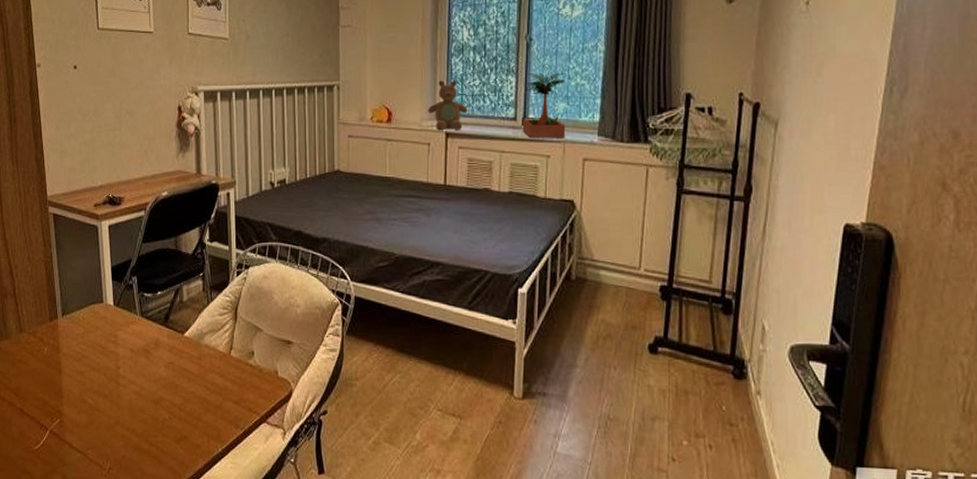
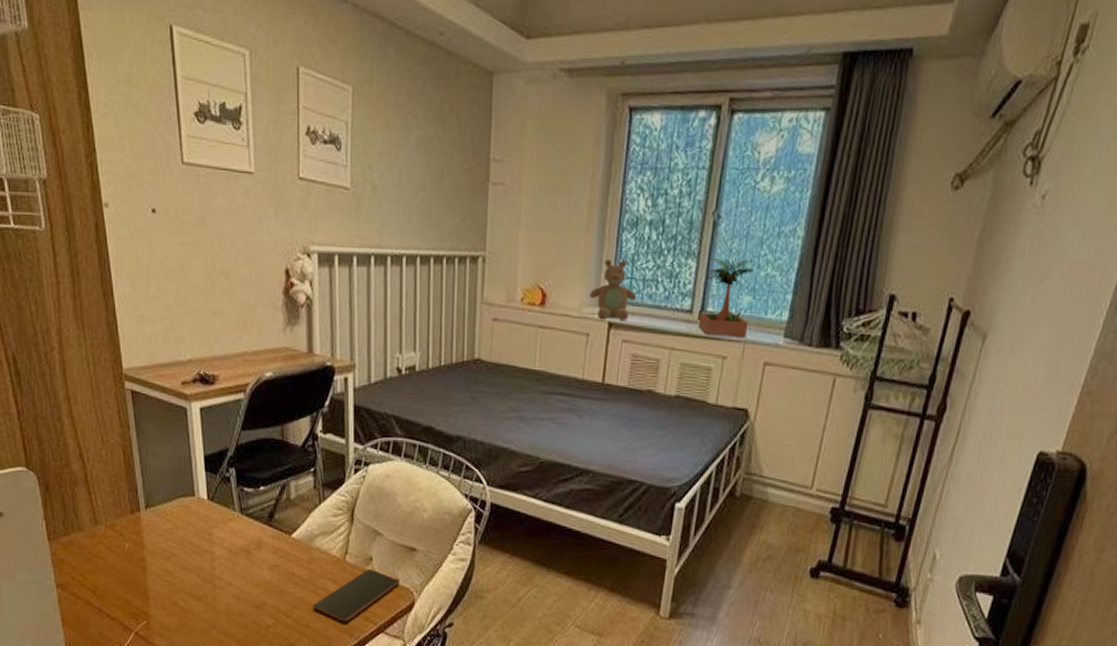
phone: none [203,363,279,416] -> present [313,569,400,624]

